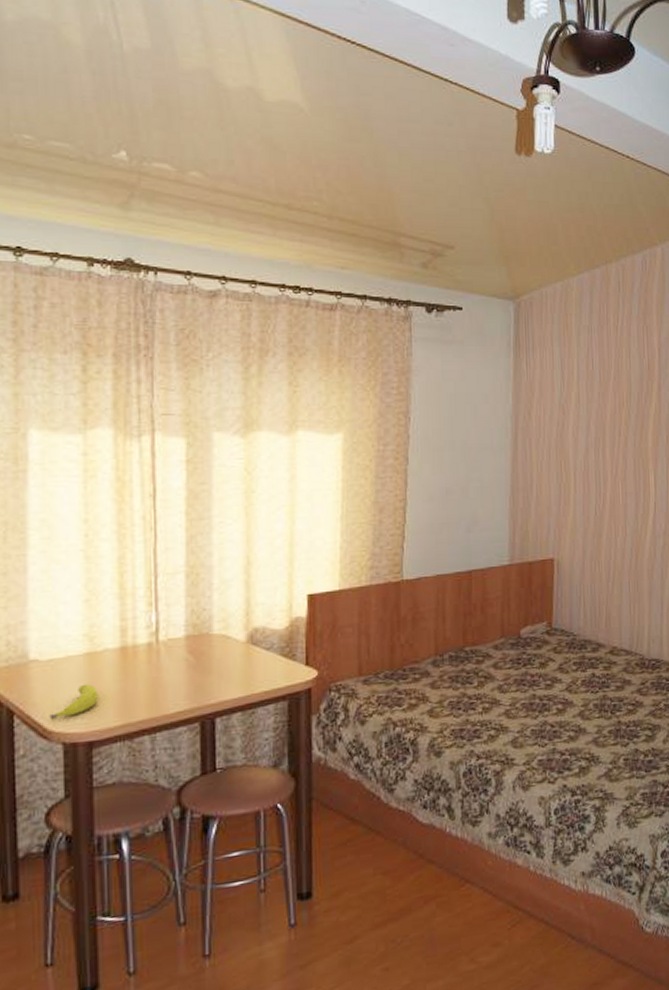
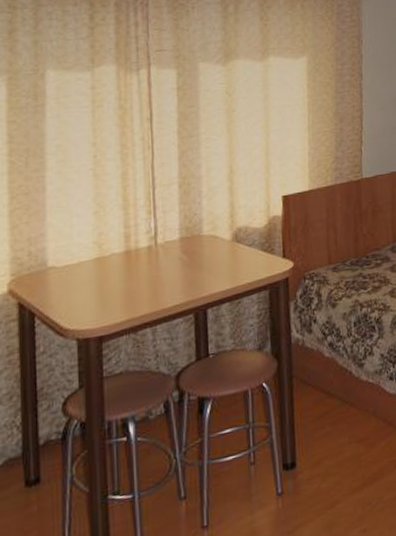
fruit: present [49,683,98,720] -> none [65,285,107,319]

